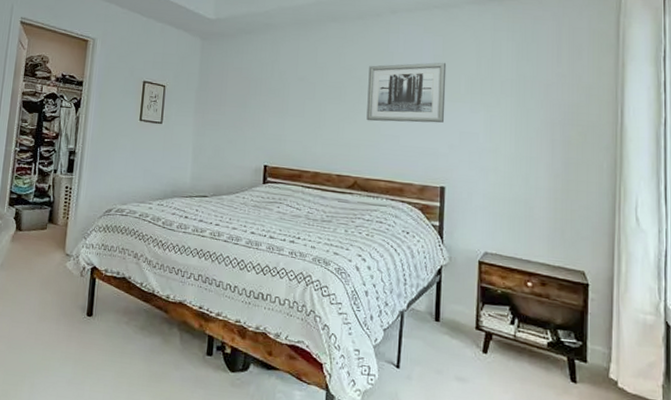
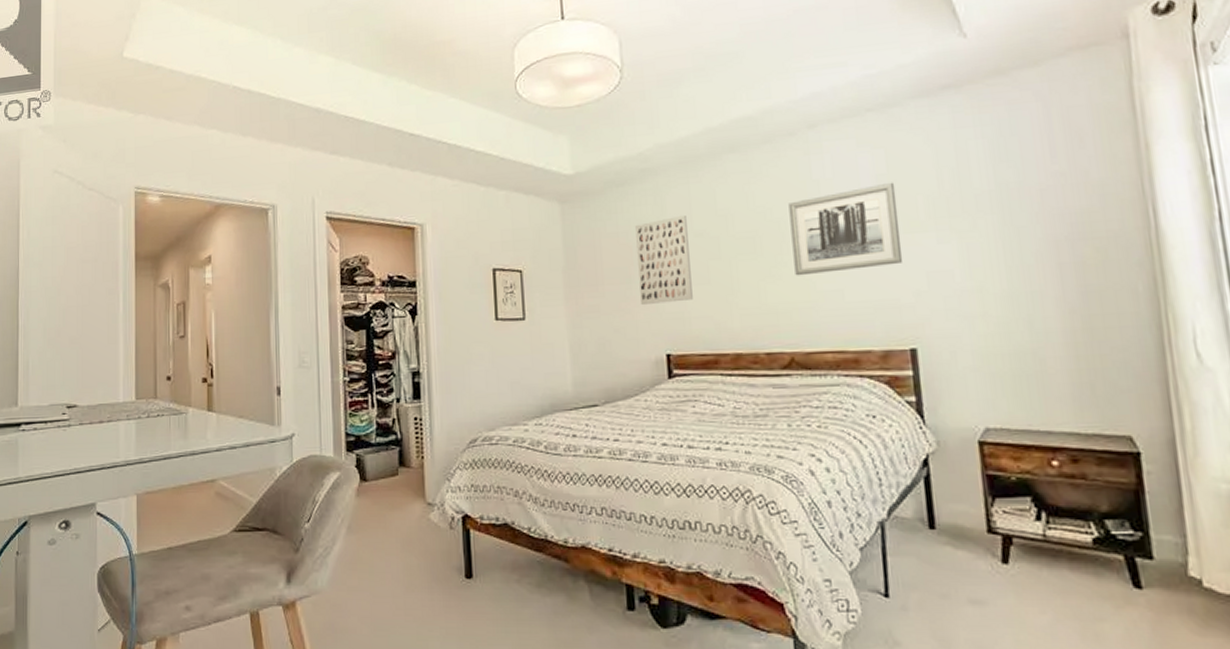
wall art: none [251,62,294,127] -> present [635,214,693,304]

